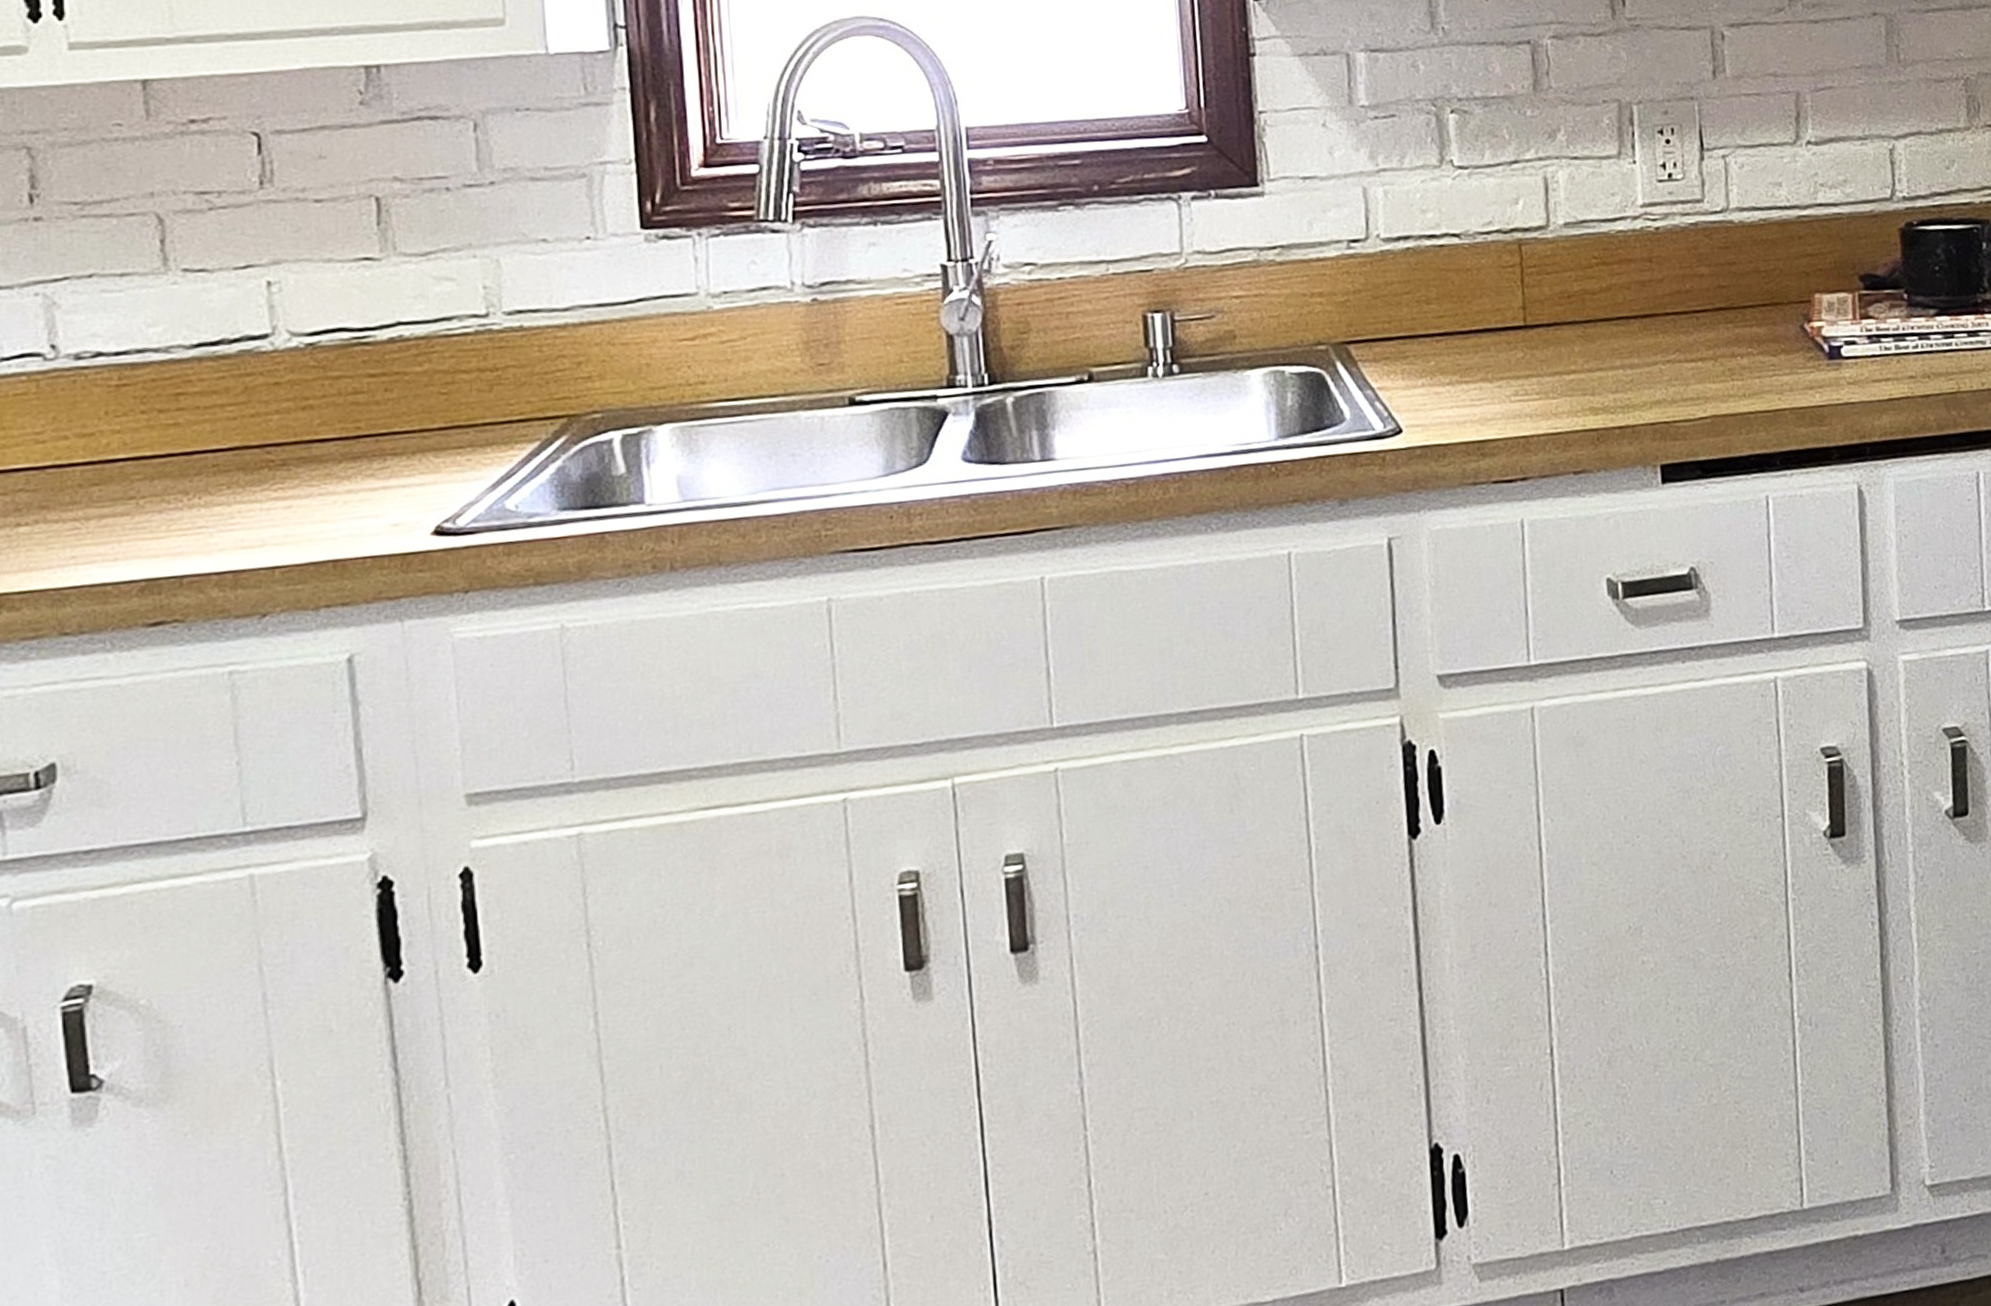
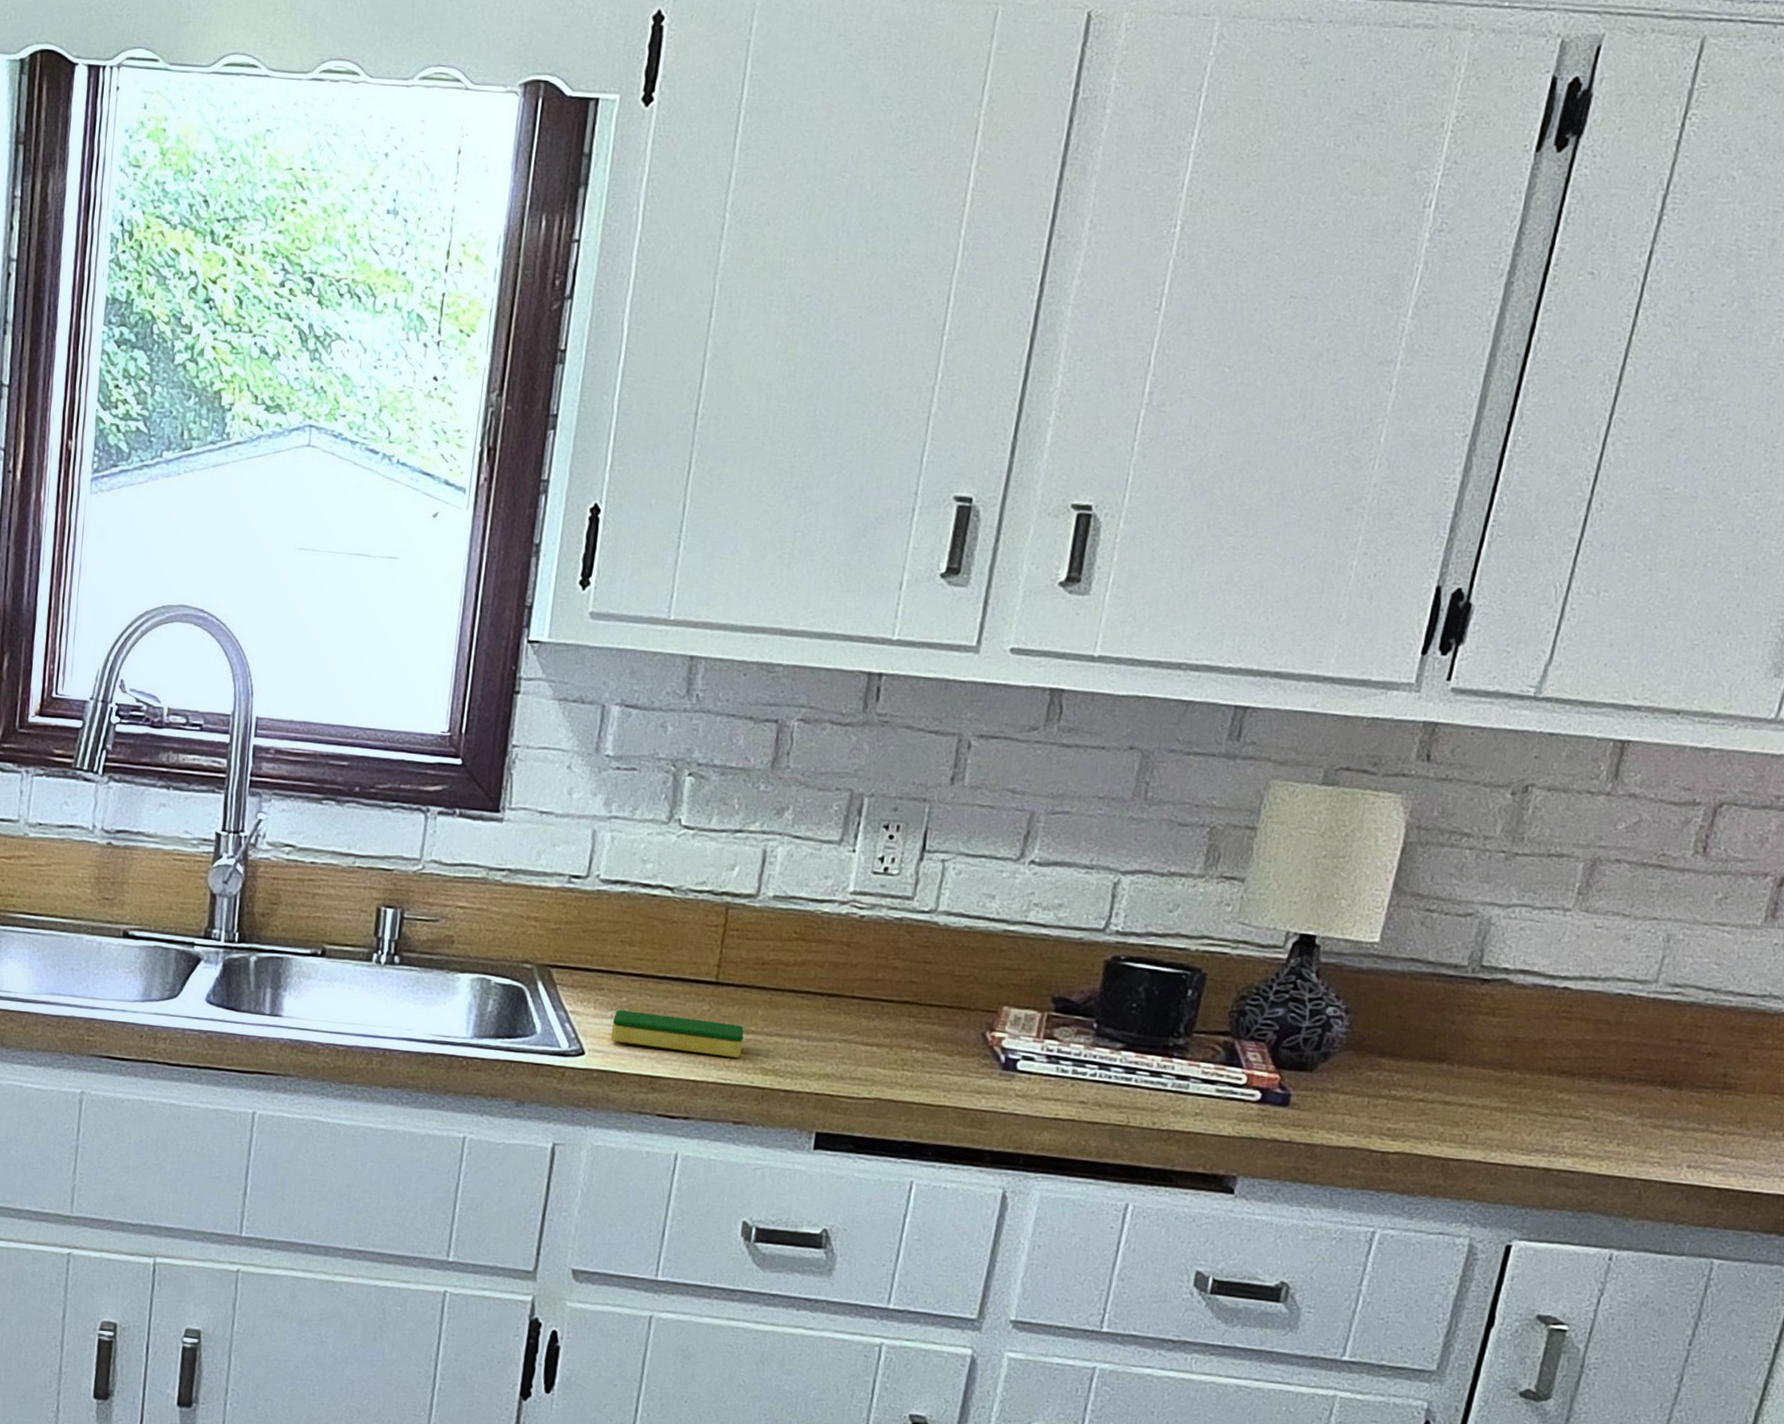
dish sponge: none [1425,367,1566,412] -> present [610,1010,744,1059]

